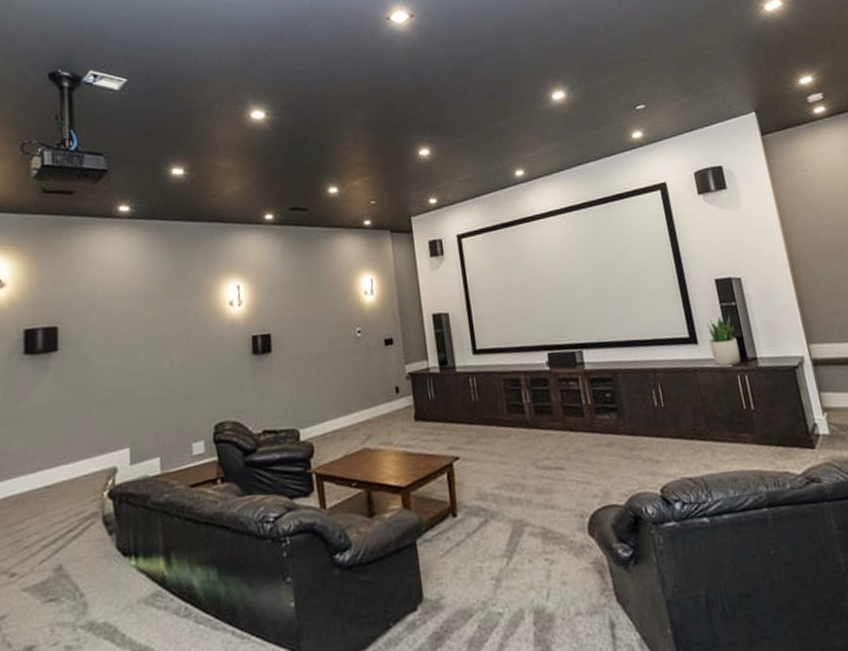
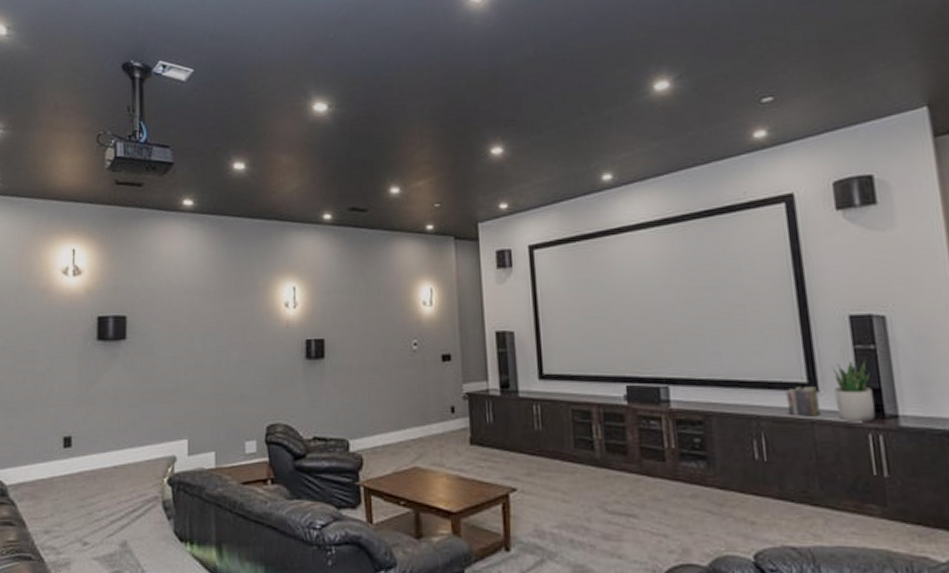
books: none [673,340,701,367] -> present [785,387,821,417]

